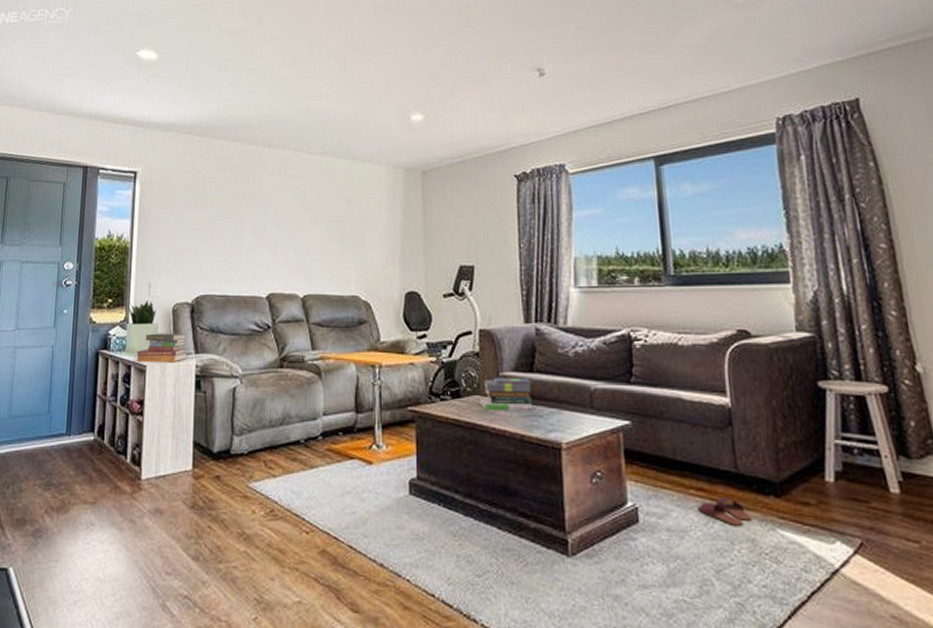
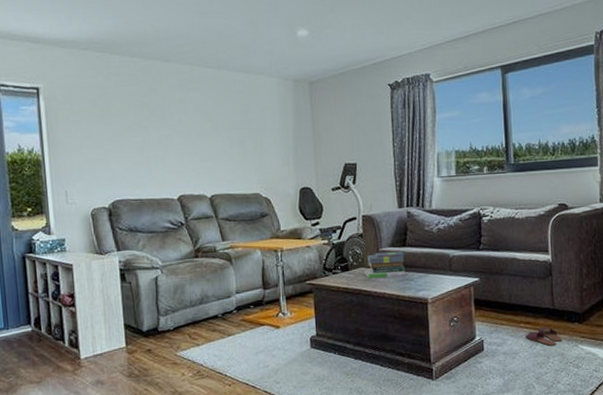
planter: present [122,300,159,357] -> none [45,207,80,258]
books: present [137,333,188,363] -> none [62,234,111,263]

